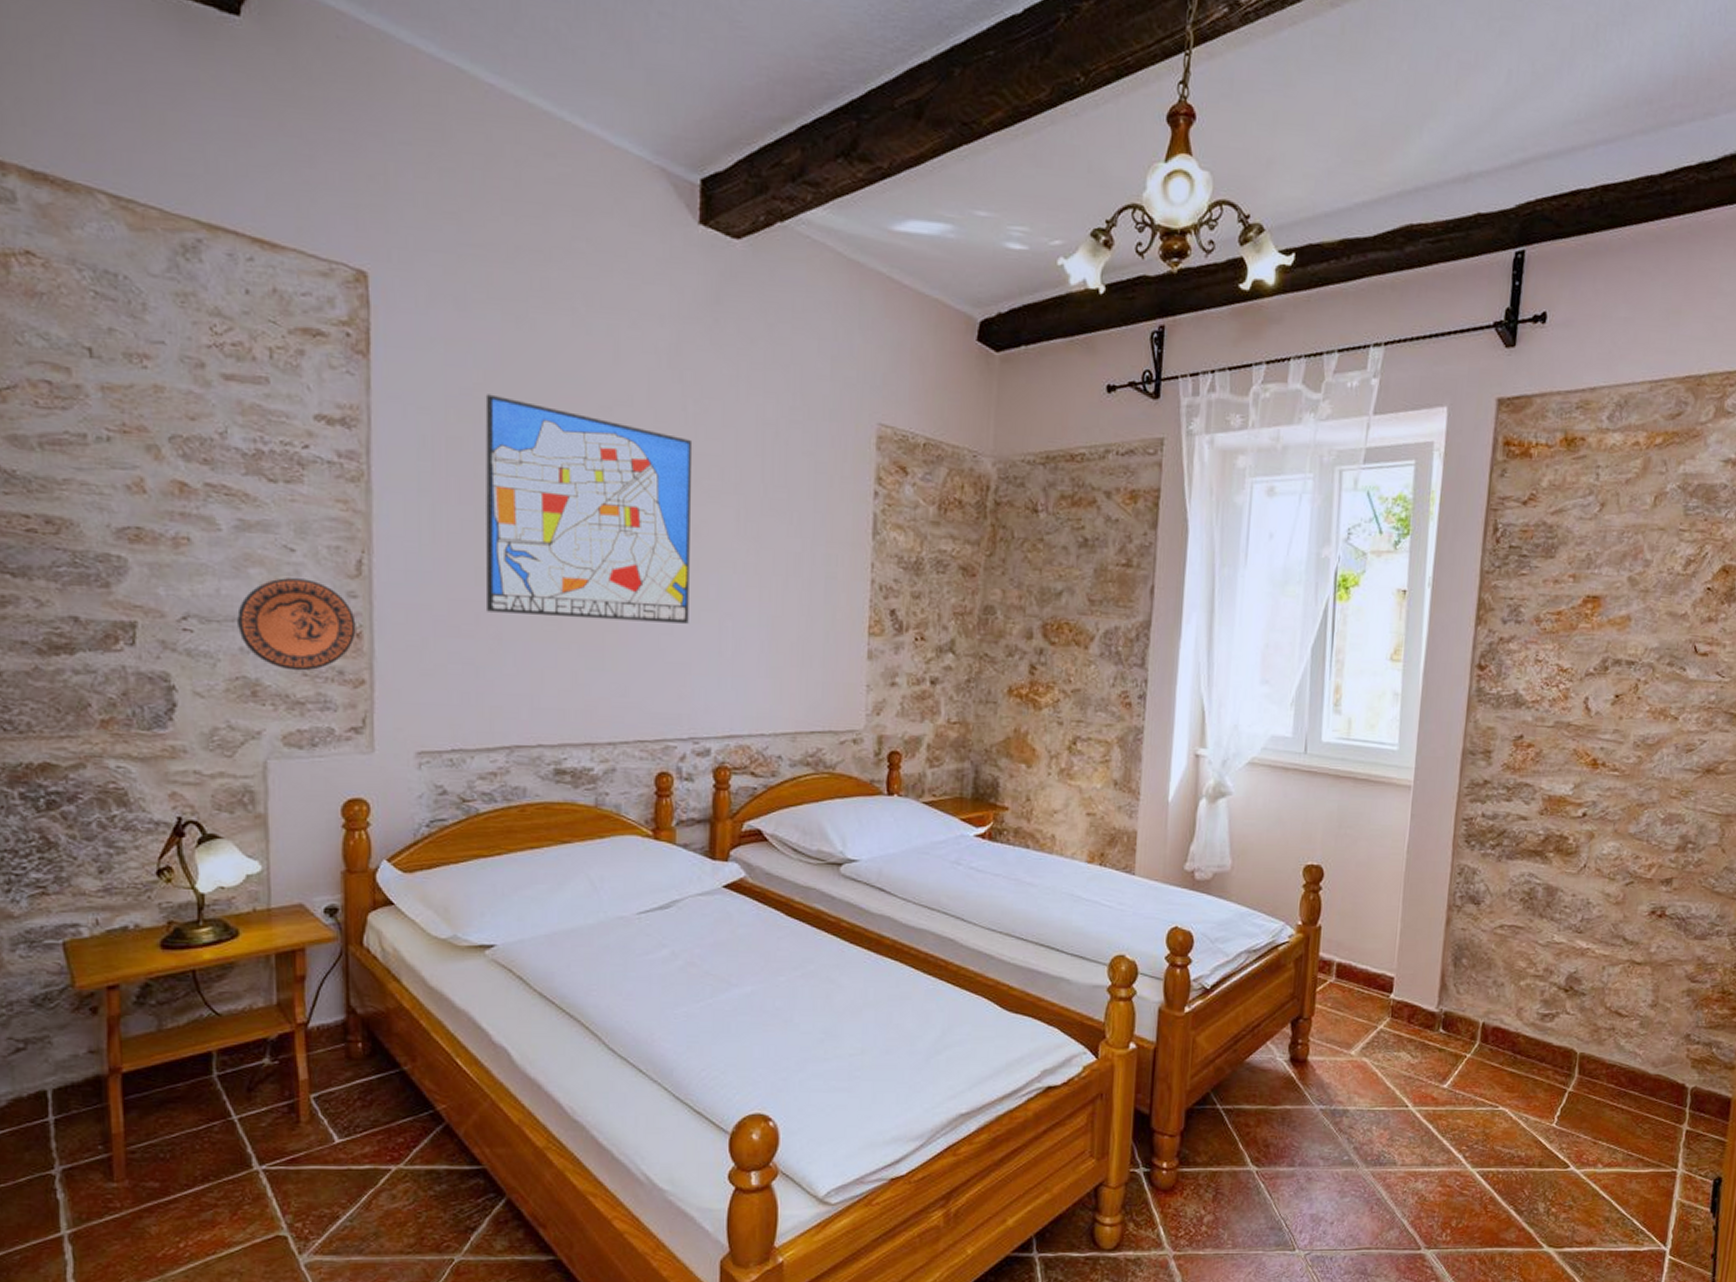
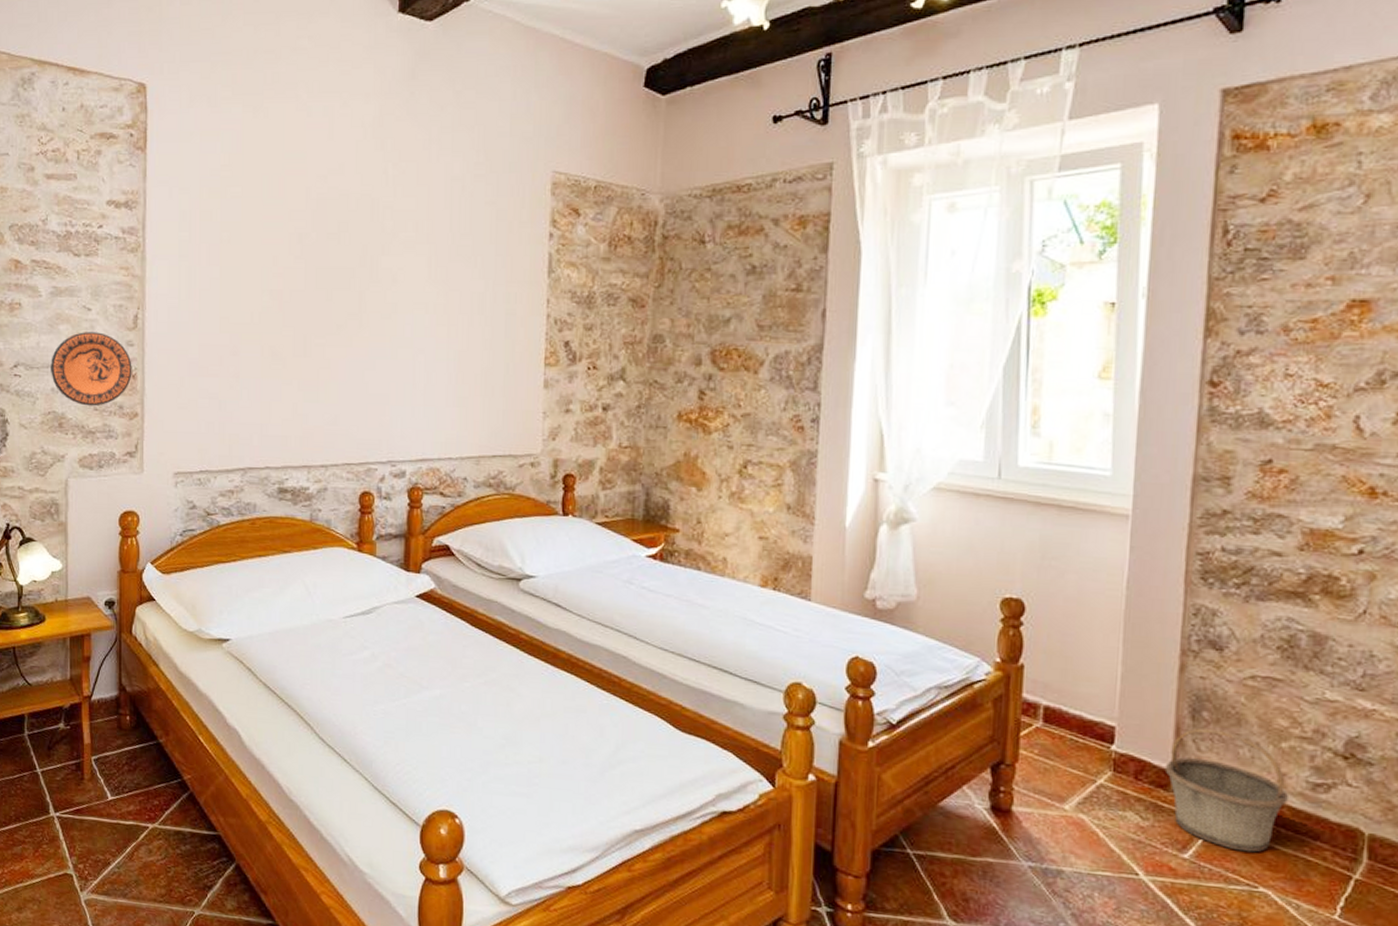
wall art: present [485,394,693,624] -> none [228,173,392,360]
basket: none [1431,973,1524,1078] -> present [1164,727,1288,853]

